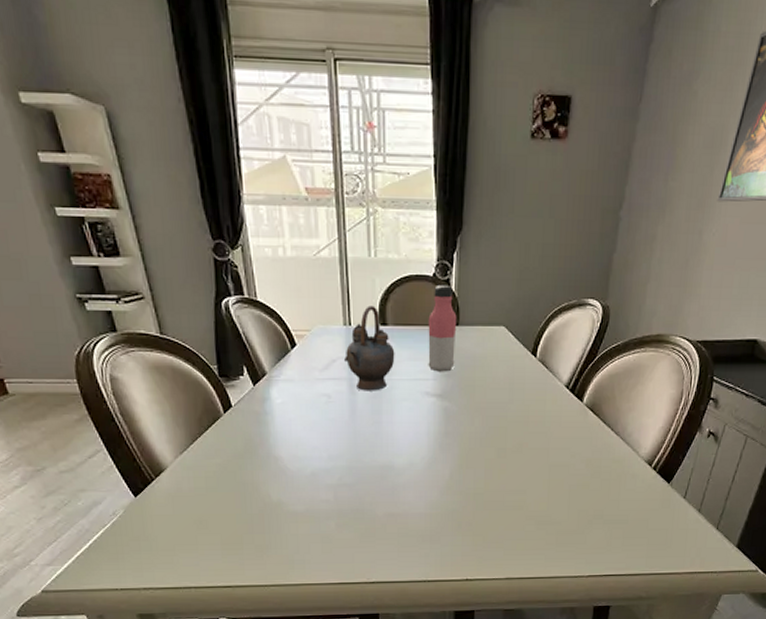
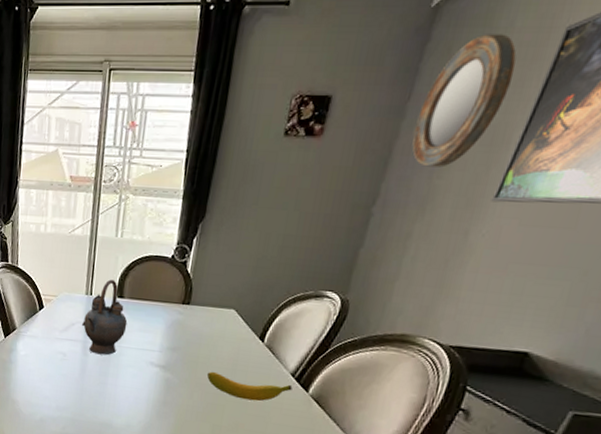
water bottle: present [428,284,457,372] -> none [156,266,189,346]
banana: none [486,393,568,418] -> present [207,371,293,402]
home mirror: none [647,37,725,170] -> present [412,34,517,168]

